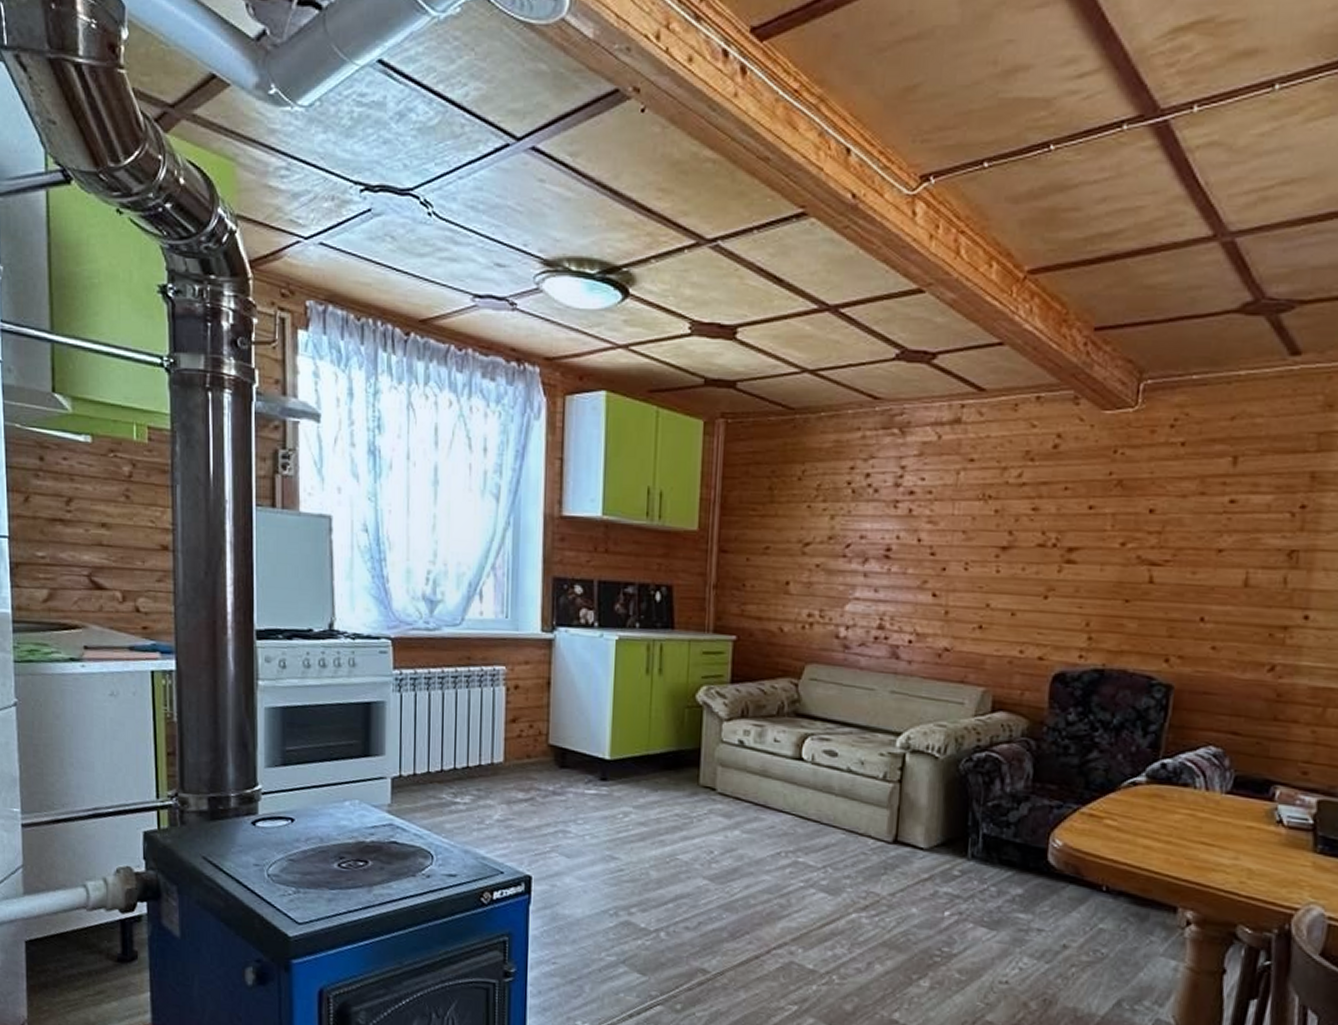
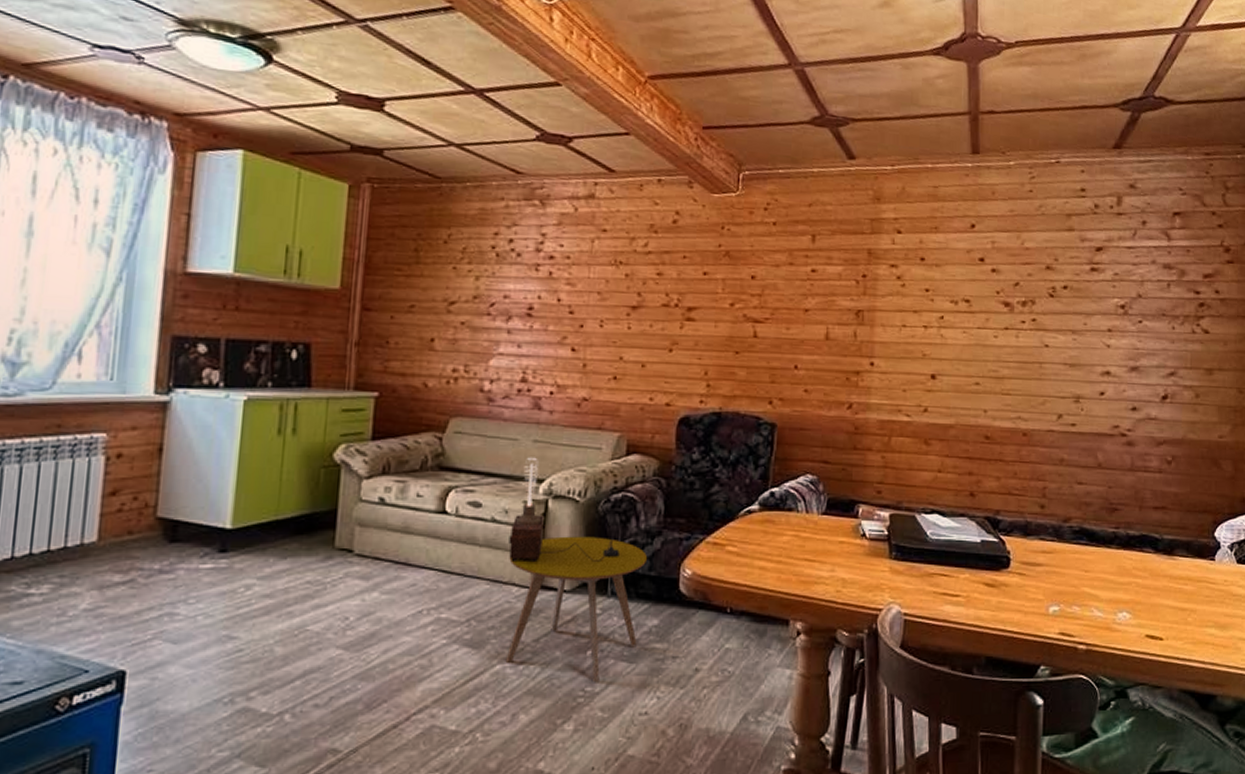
side table: none [861,792,1012,945] -> present [505,536,647,683]
table lamp: none [864,708,982,823] -> present [509,457,620,563]

